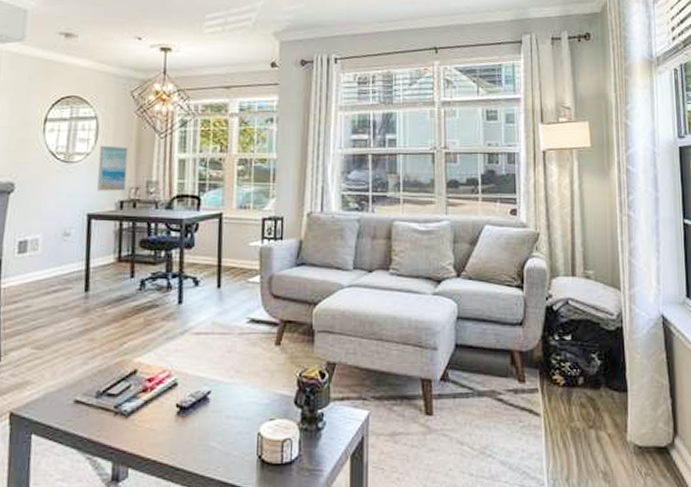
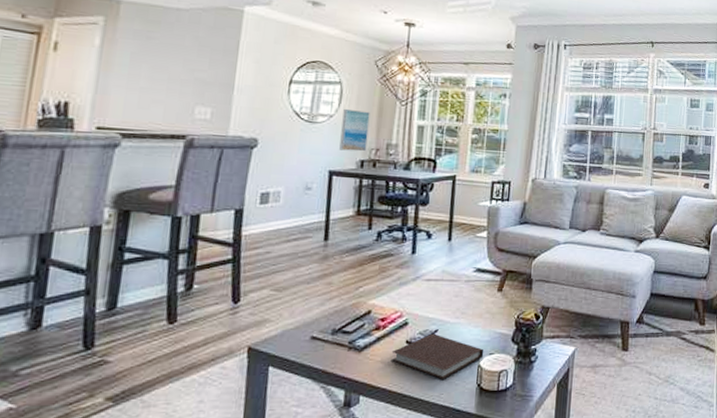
notebook: none [160,395,264,451] -> present [391,333,484,380]

